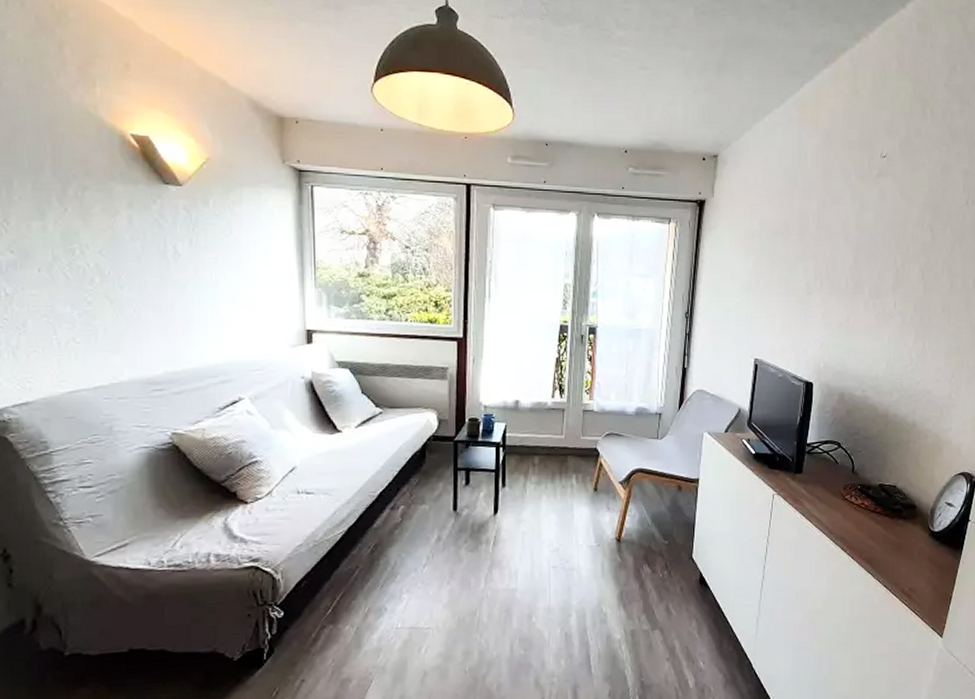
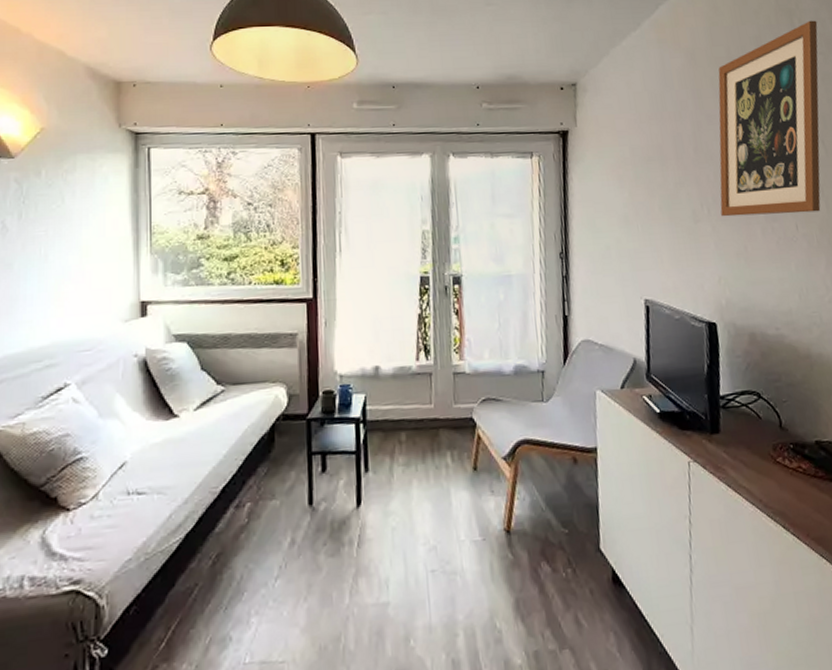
wall art: none [831,111,947,292] -> present [718,20,821,217]

